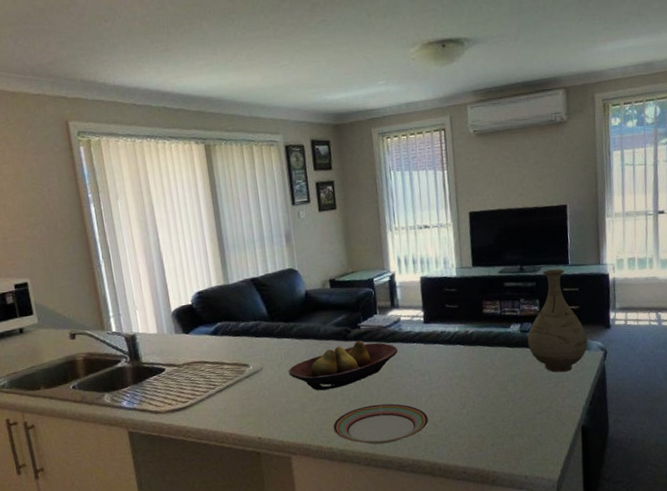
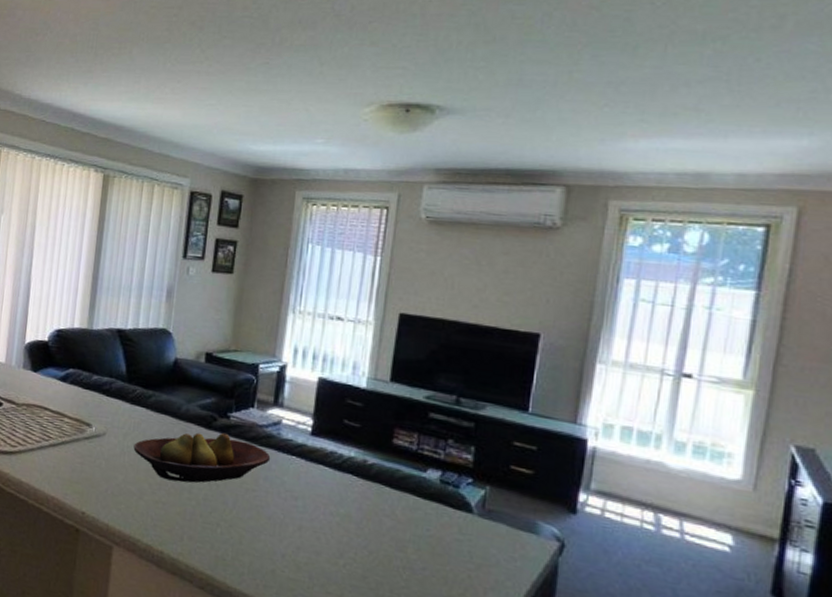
plate: present [333,403,429,445] -> none [169,514,292,572]
vase: present [527,269,588,373] -> none [447,411,538,555]

